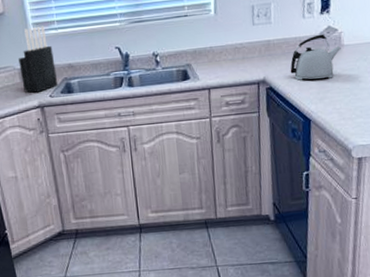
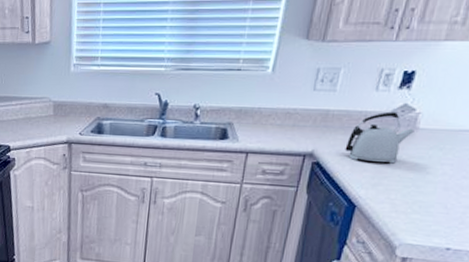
knife block: present [19,26,58,93] -> none [55,60,91,128]

